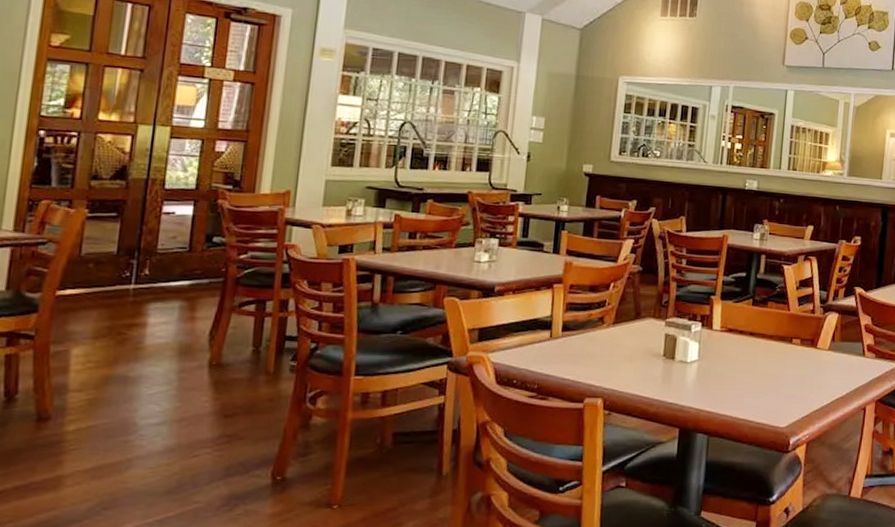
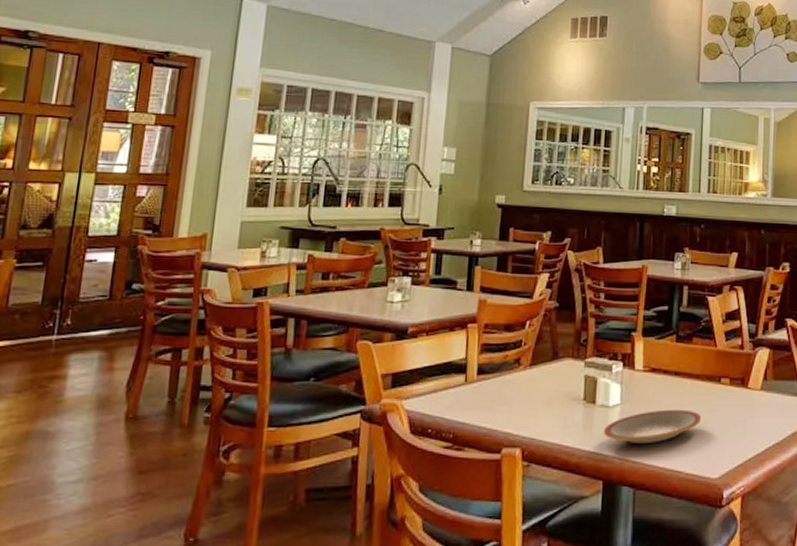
plate: none [681,366,773,397] -> present [604,409,702,445]

